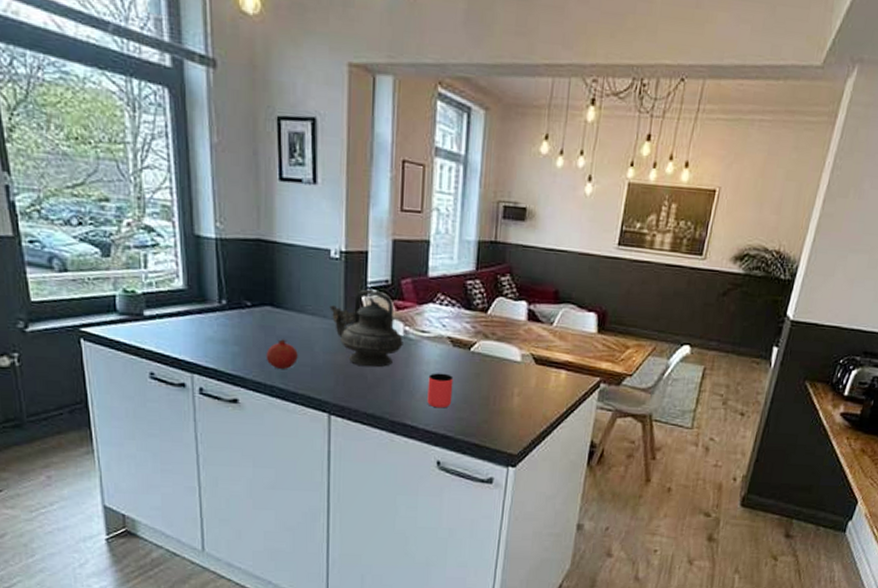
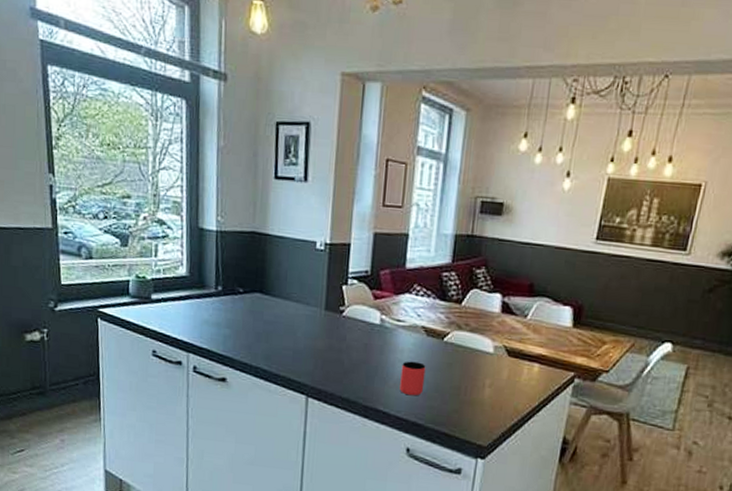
fruit: present [266,339,298,369] -> none [253,324,282,352]
teapot: present [329,288,403,367] -> none [312,278,380,353]

